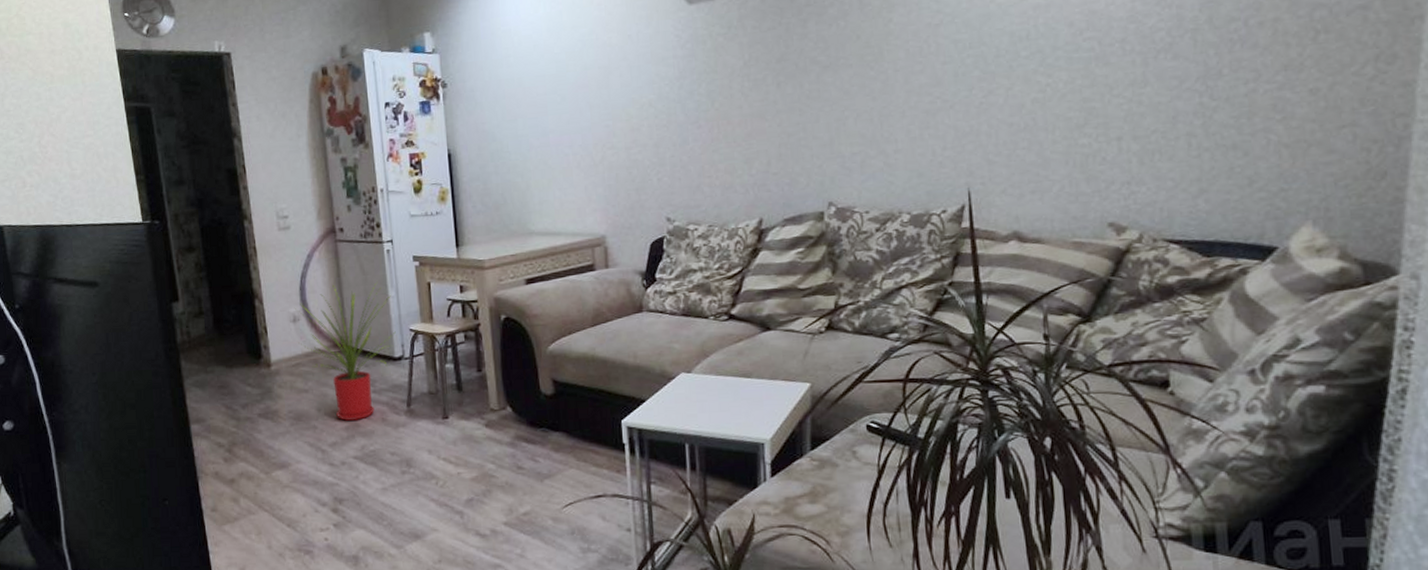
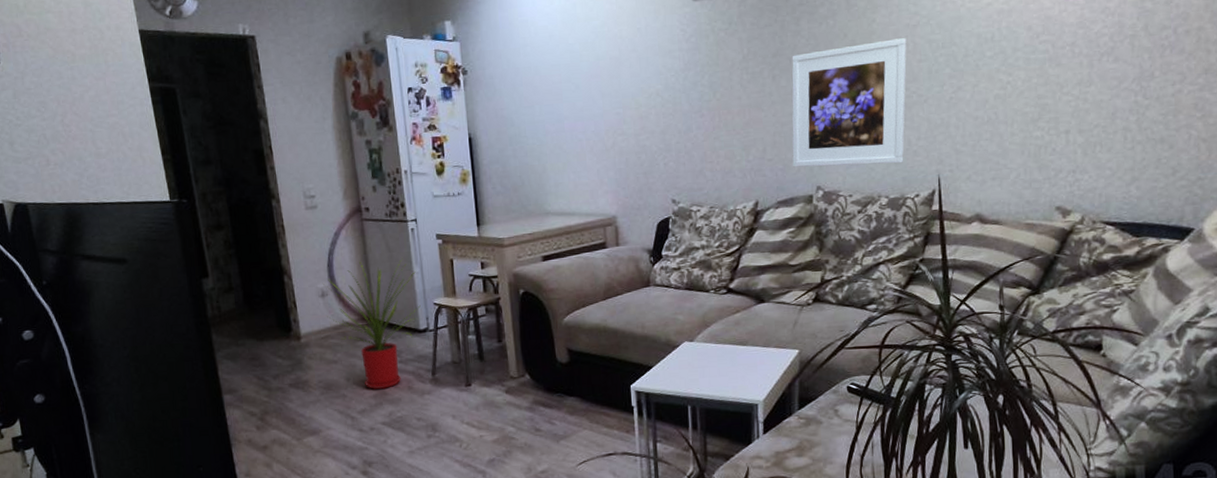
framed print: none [798,38,929,182] -> present [791,38,907,168]

